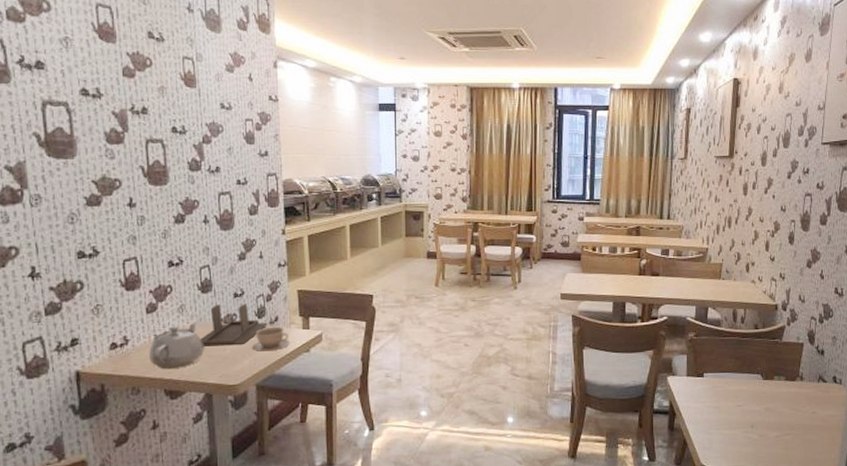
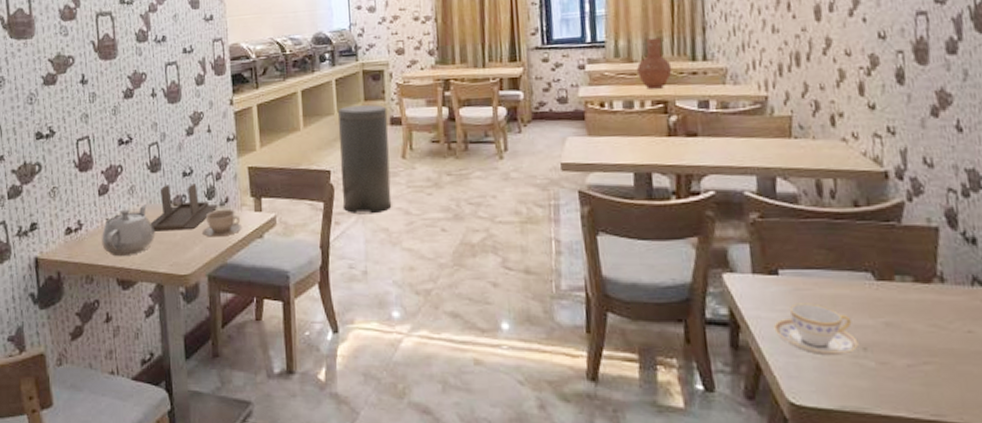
pedal bin: none [381,240,425,332] -> present [337,104,392,215]
vase: none [621,199,646,240] -> present [637,37,672,90]
teacup: none [697,396,749,433] -> present [773,303,859,356]

